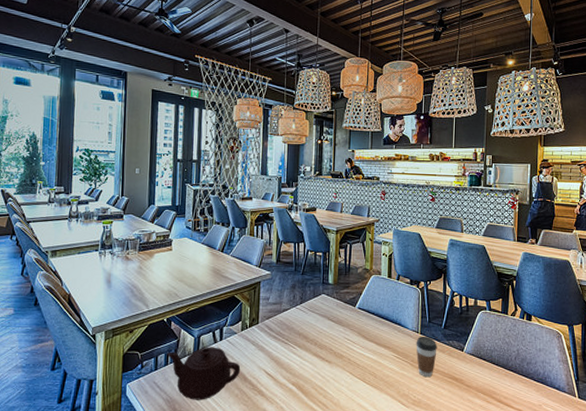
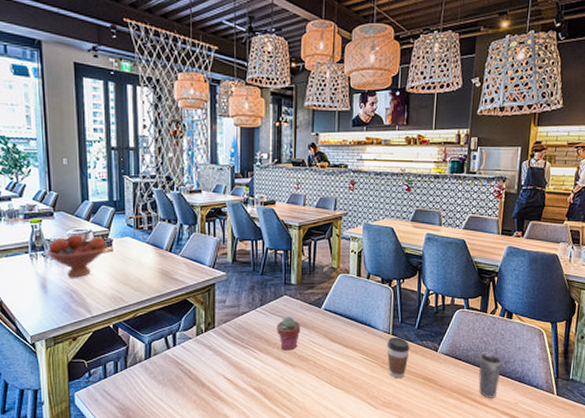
fruit bowl: none [113,234,168,274] -> present [46,233,108,278]
teapot: present [167,347,241,400] -> none [116,353,198,407]
potted succulent: none [315,314,337,347] -> present [277,317,301,351]
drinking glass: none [502,353,525,399] -> present [478,352,503,398]

